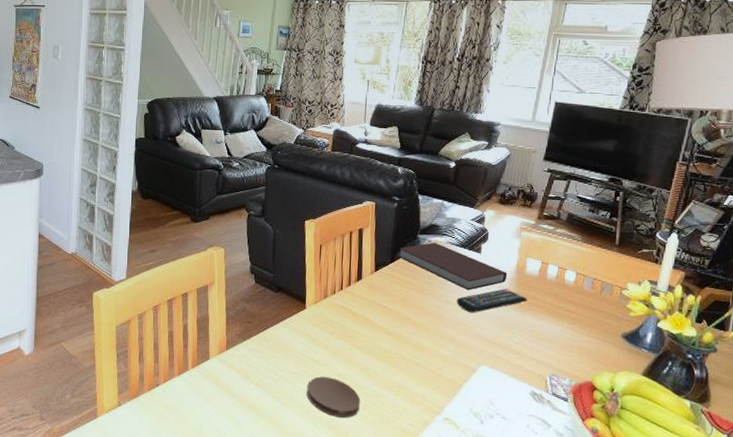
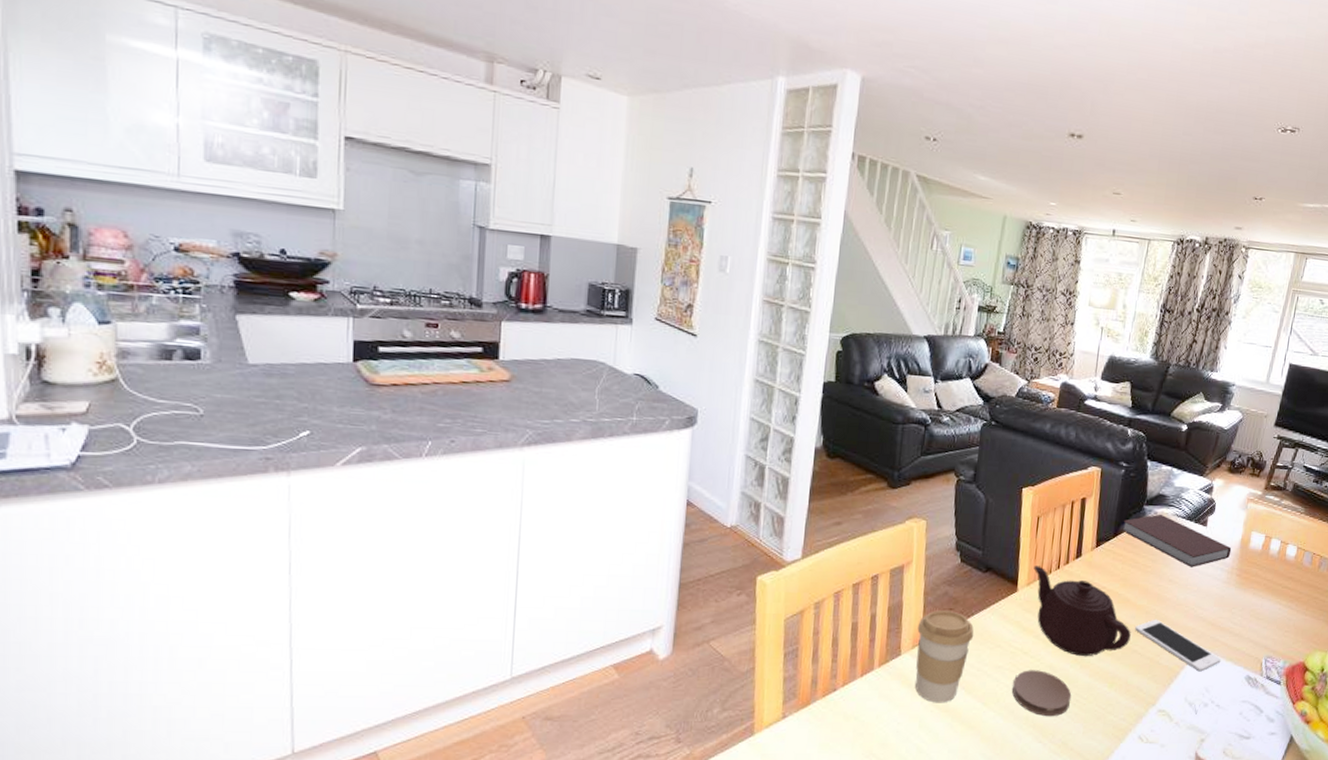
coffee cup: none [222,323,270,401] -> present [915,610,974,703]
teapot: none [319,287,413,368] -> present [1033,566,1131,657]
cell phone: none [417,336,504,386] -> present [1135,619,1221,672]
remote control: present [456,289,528,313] -> none [1179,565,1250,593]

